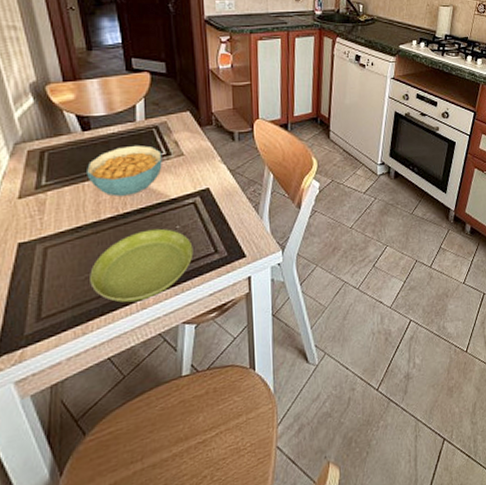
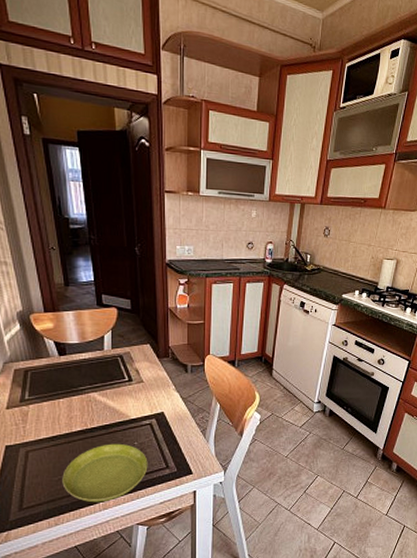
cereal bowl: present [87,145,162,197] -> none [62,370,125,414]

